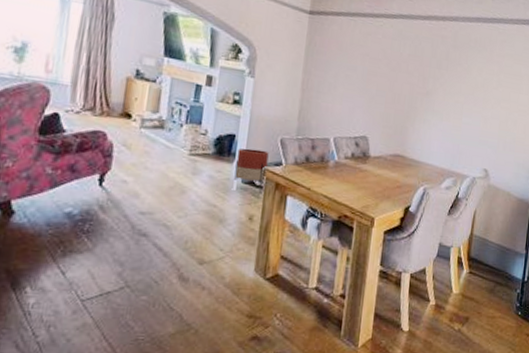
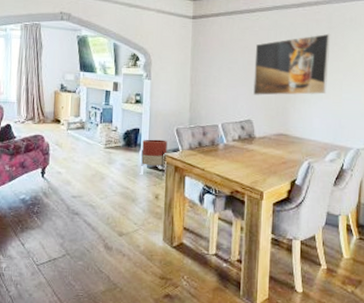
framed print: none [371,52,455,116] -> present [253,33,331,96]

